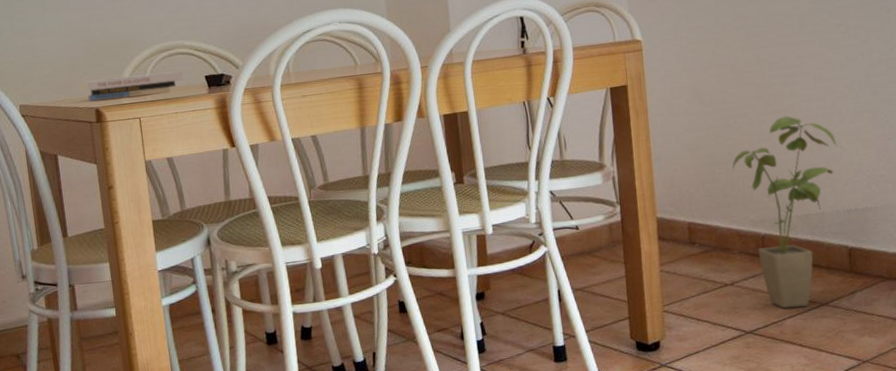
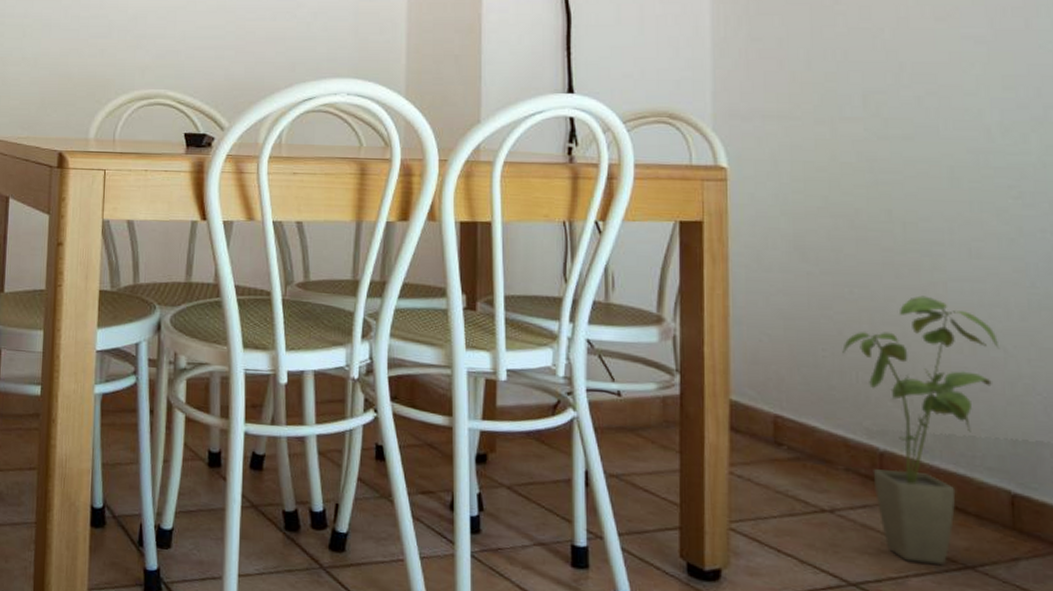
books: present [78,72,183,101] -> none [44,120,160,147]

